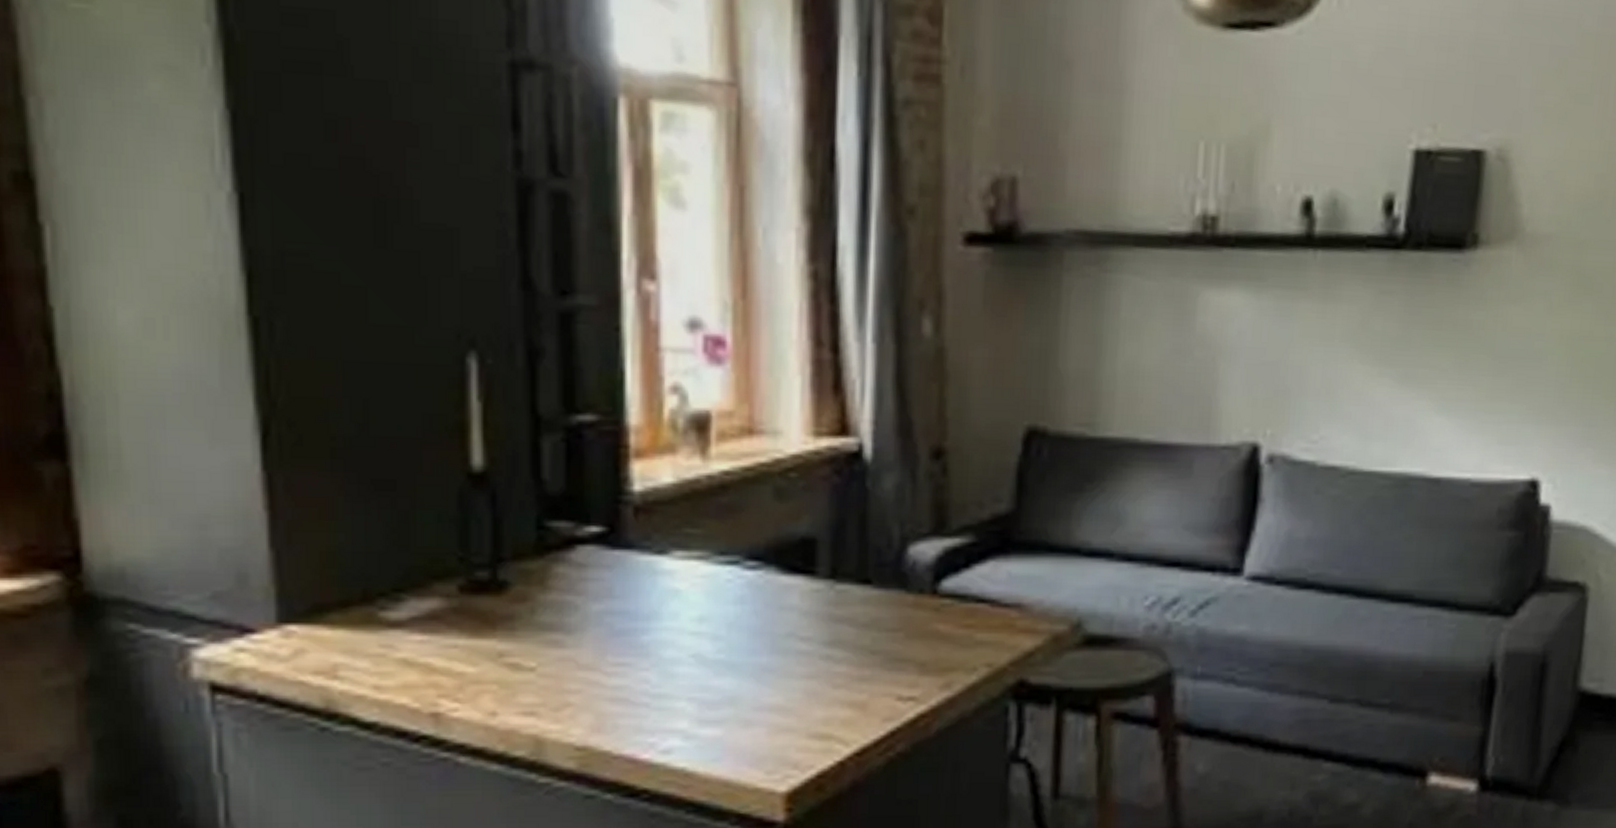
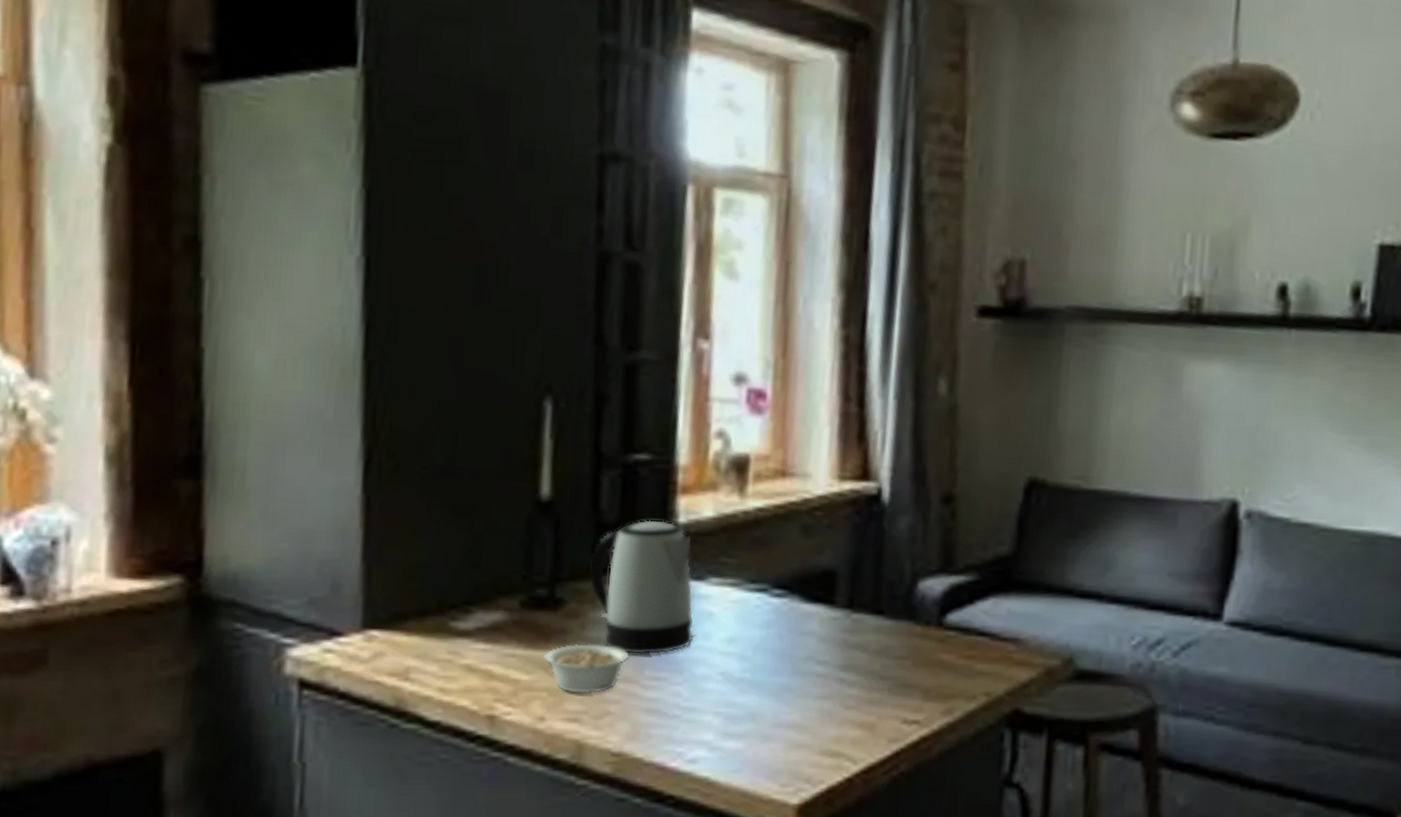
legume: none [490,629,588,685] -> present [544,643,629,694]
kettle: none [536,489,658,639] -> present [589,519,693,655]

